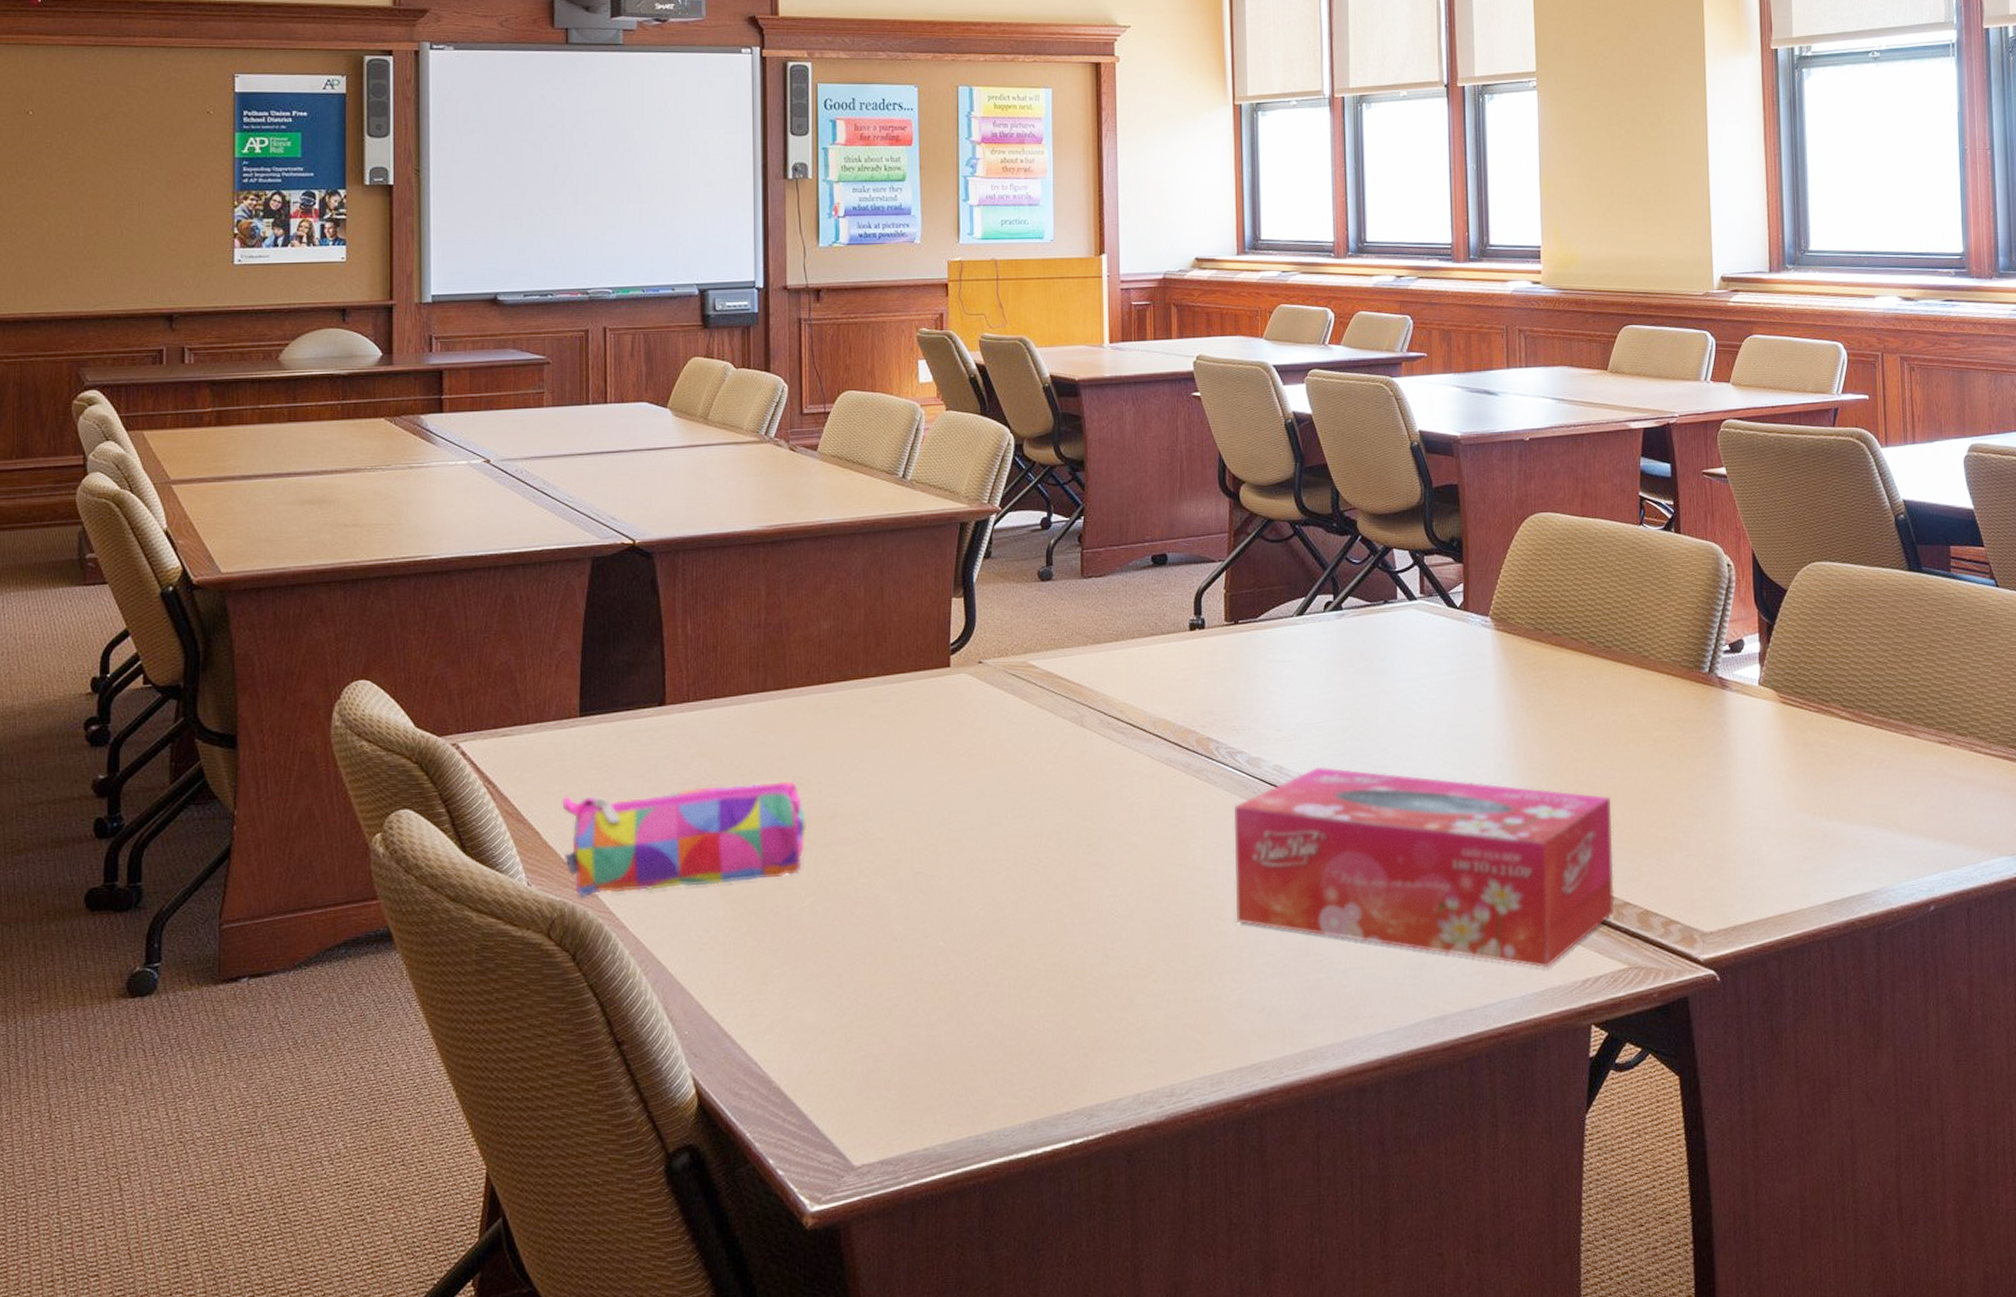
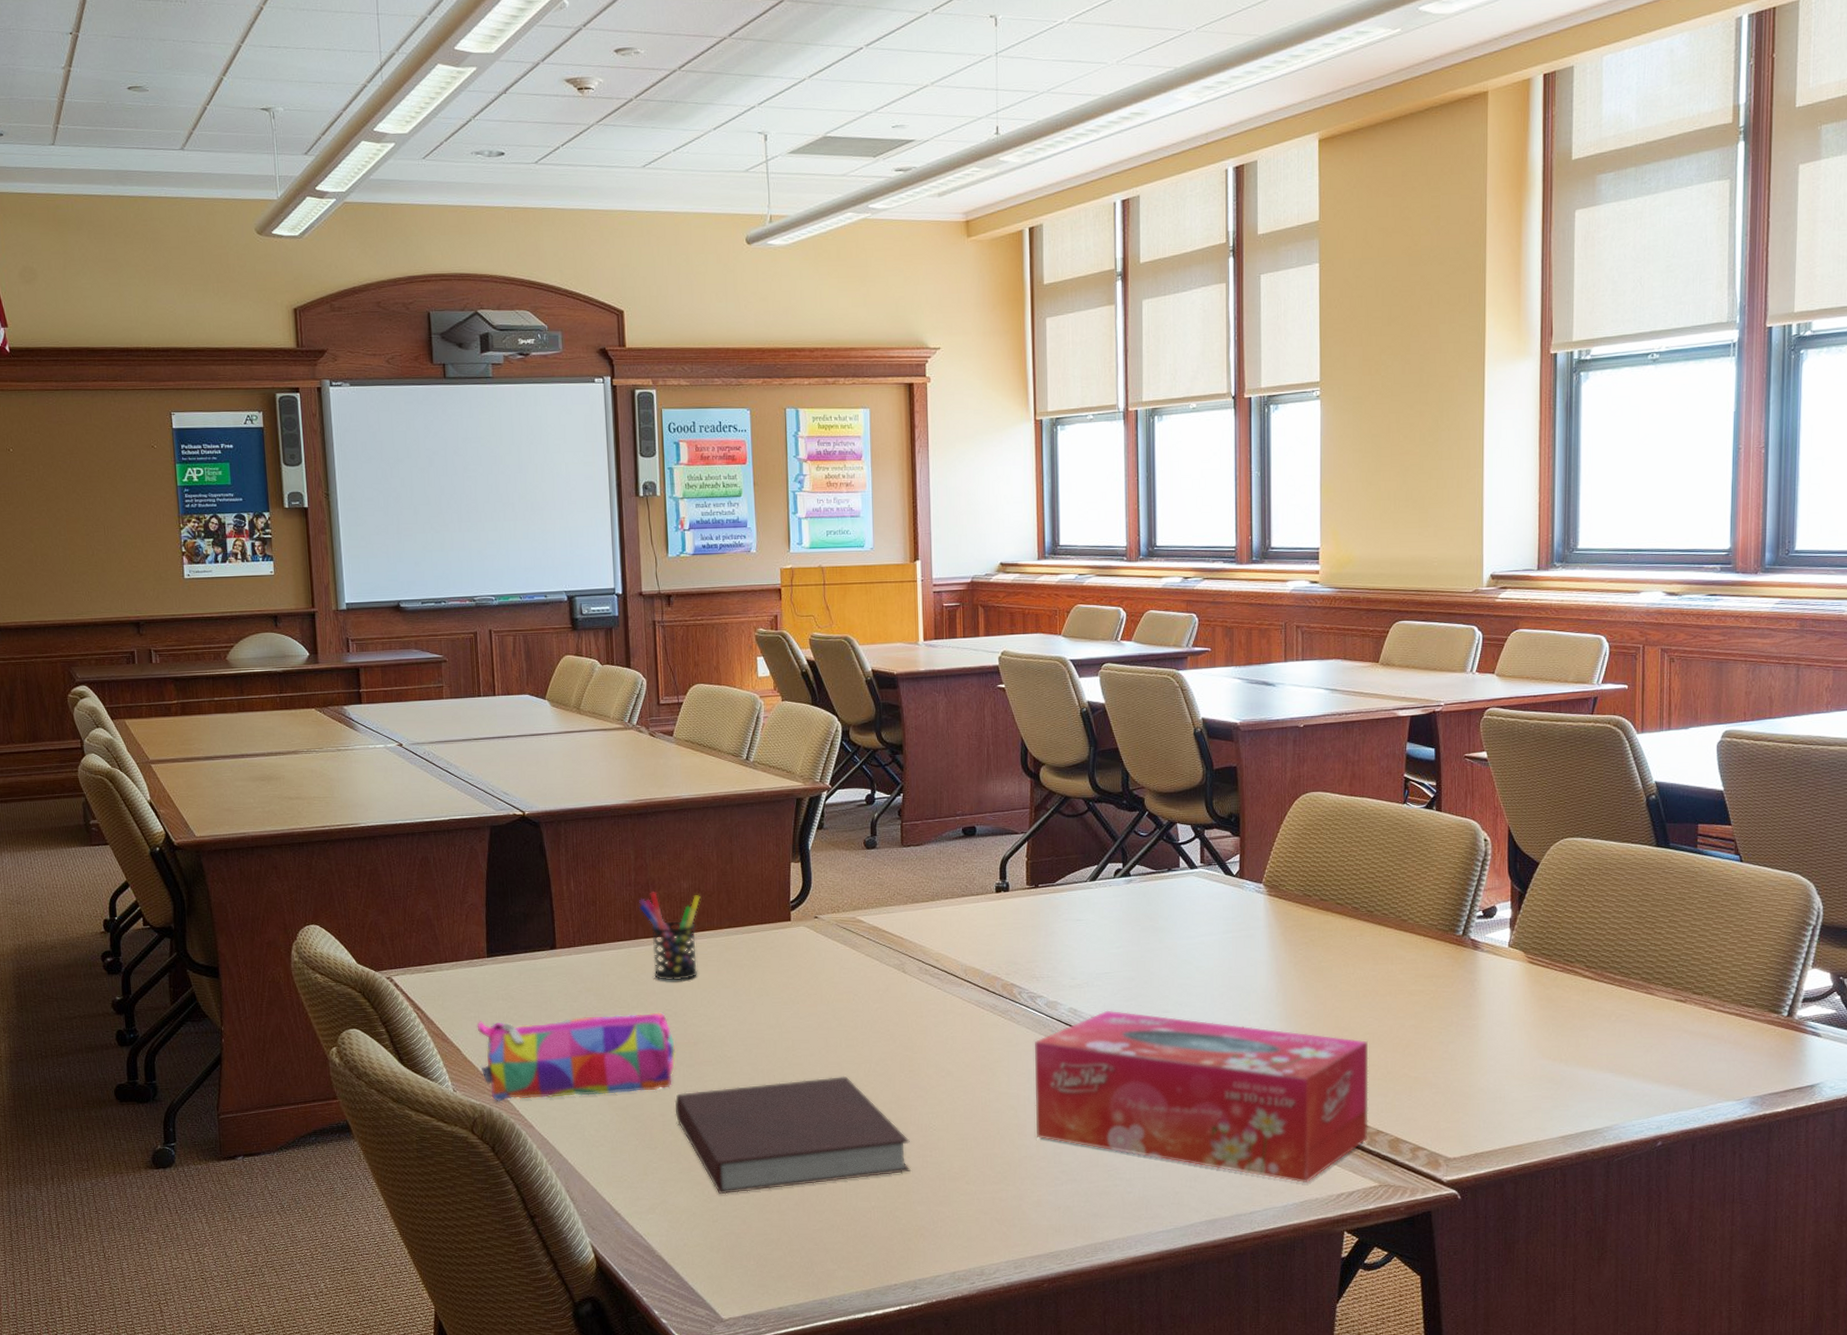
pen holder: none [769,633,844,742] -> present [639,891,701,981]
notebook: none [803,853,1088,1006] -> present [674,1075,911,1195]

